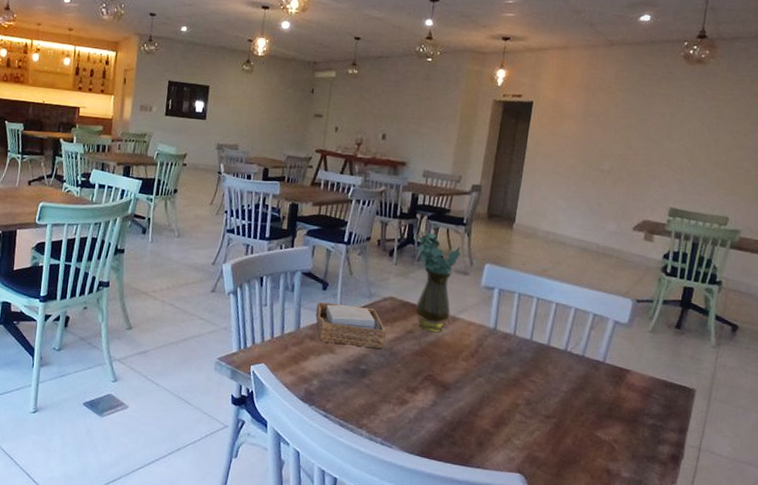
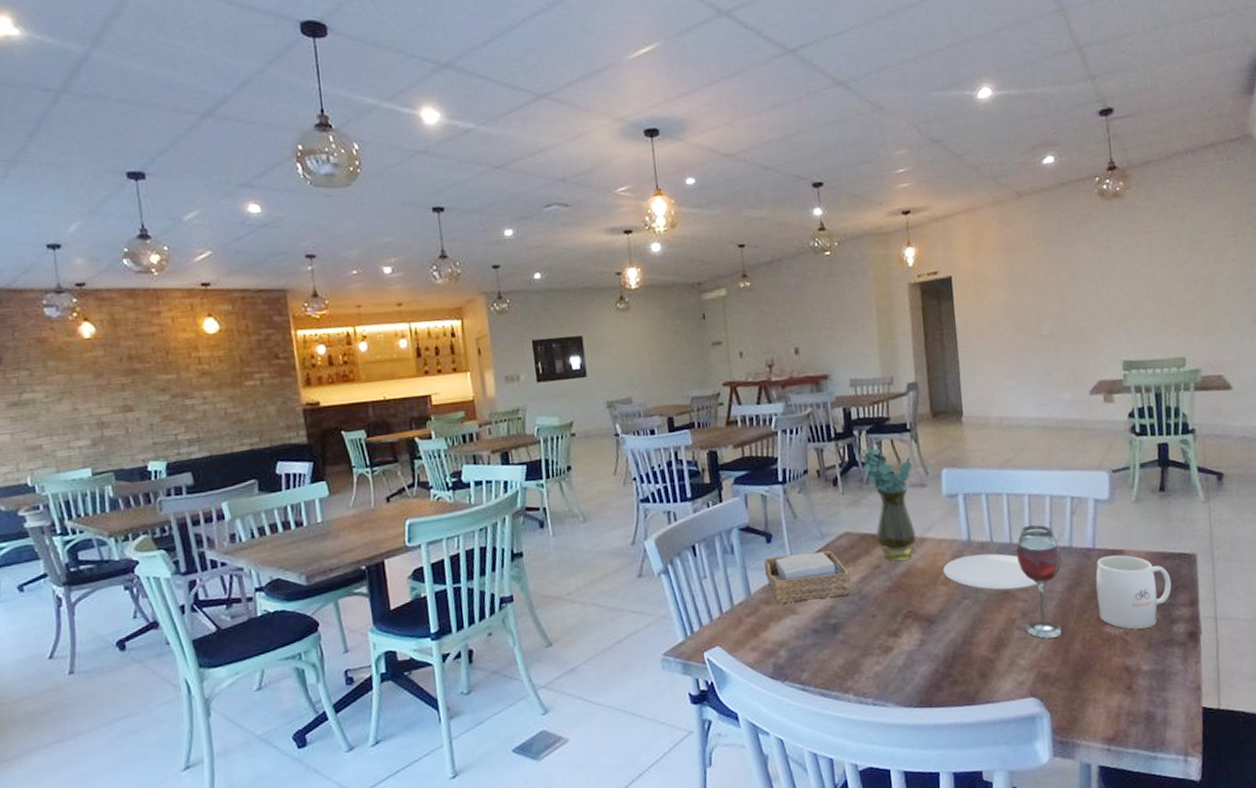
plate: none [466,341,546,382] -> present [943,553,1038,592]
wineglass: none [526,328,574,429] -> present [1016,524,1063,639]
mug: none [594,371,667,442] -> present [1095,555,1172,630]

